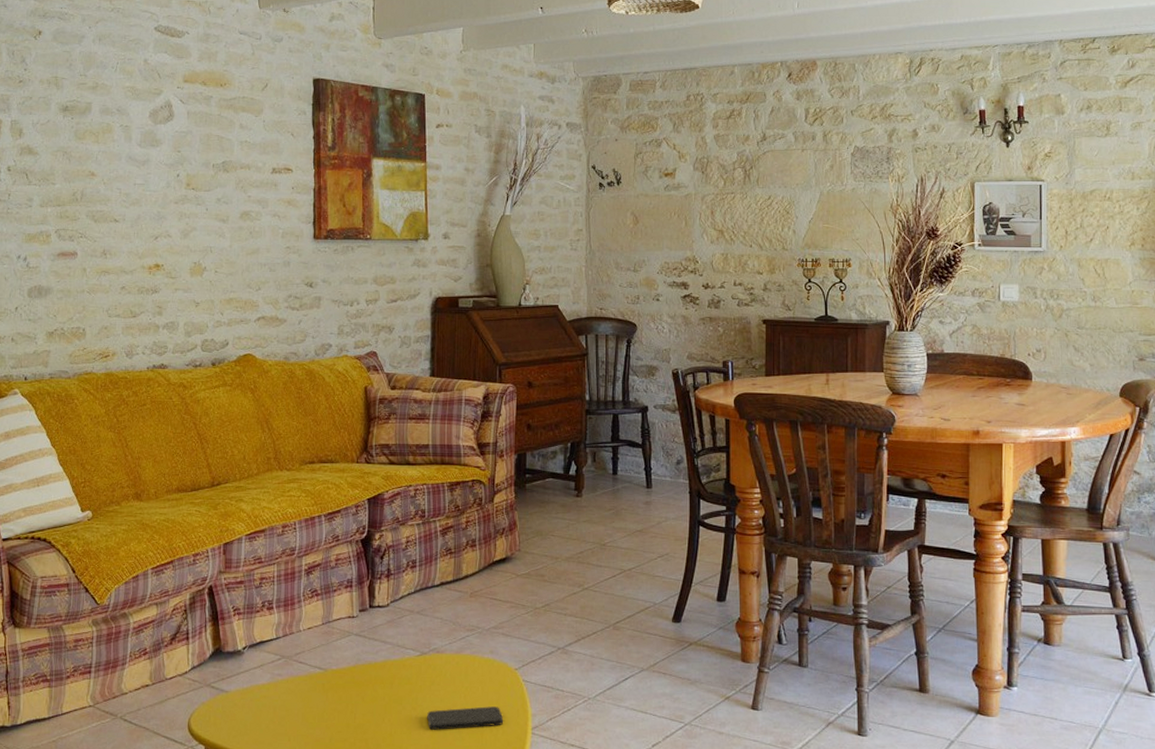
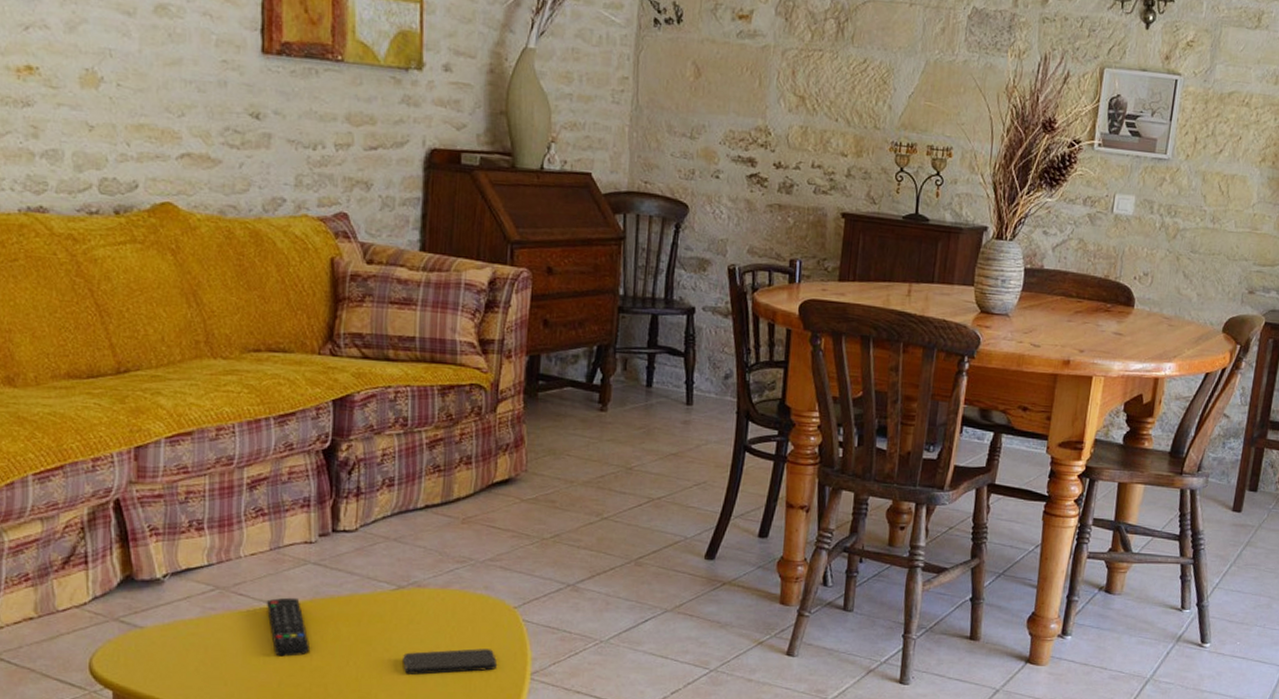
remote control: none [320,664,354,715] -> present [266,597,311,657]

